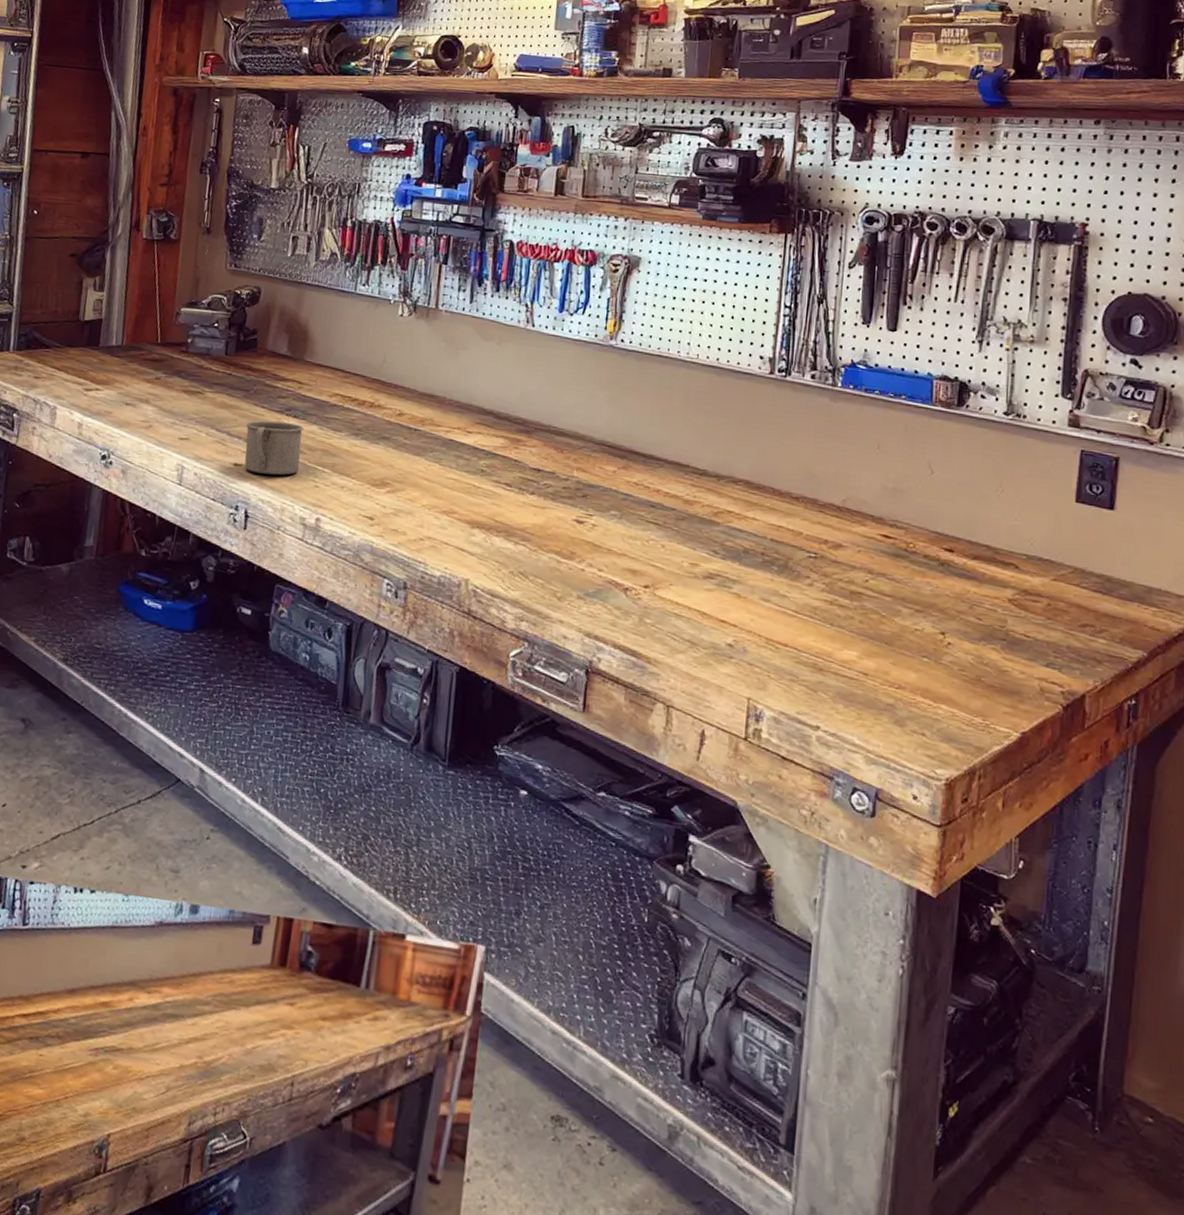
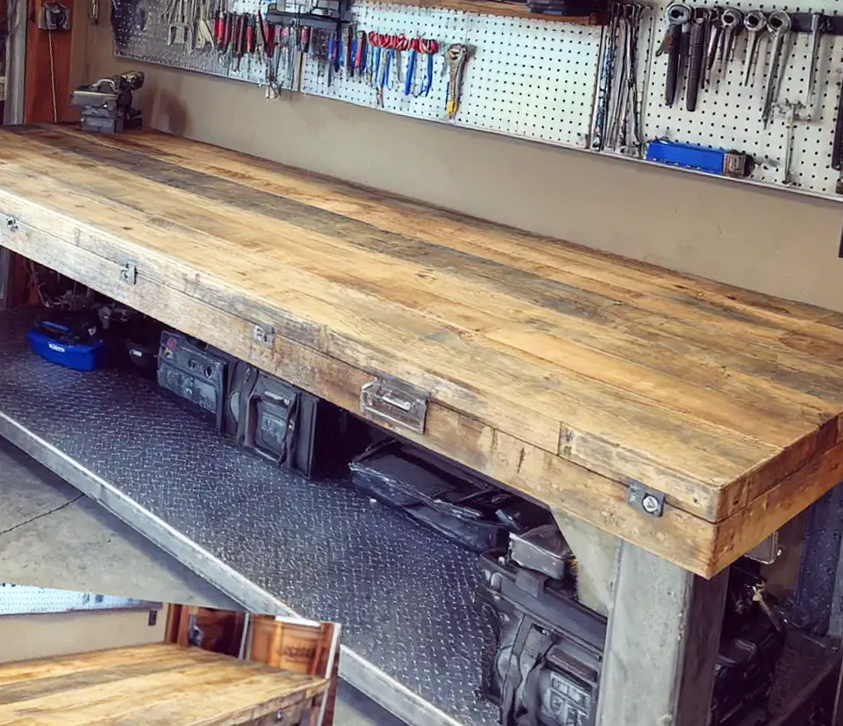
mug: present [244,420,304,475] -> none [133,190,184,238]

